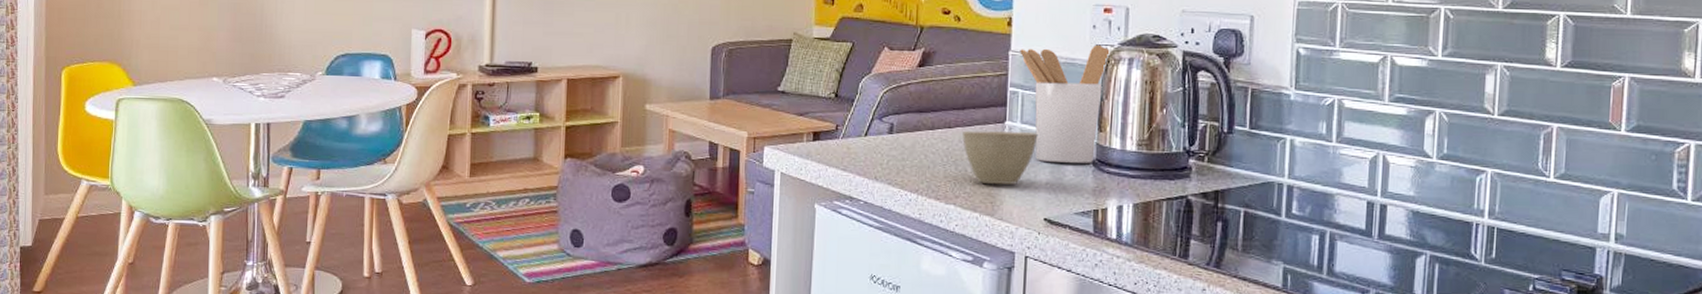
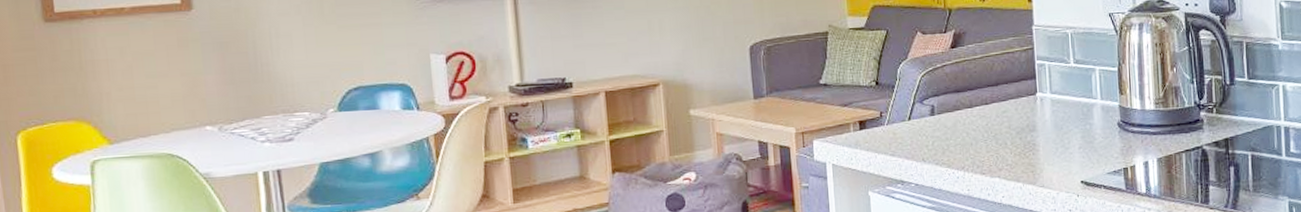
cup: present [962,130,1038,185] -> none [999,101,1067,154]
utensil holder: present [1020,44,1110,163] -> none [1042,13,1122,128]

